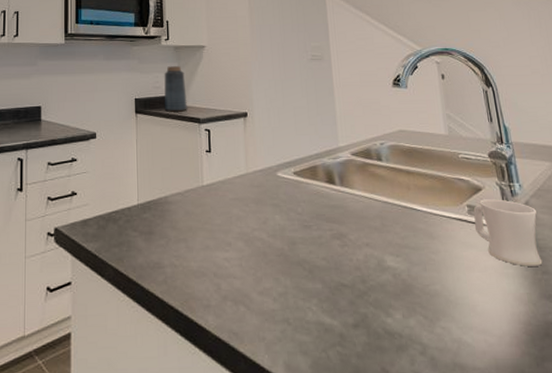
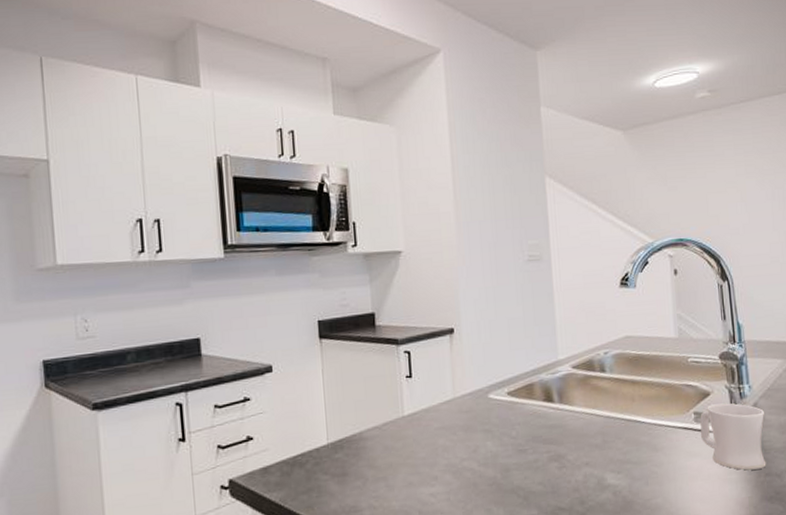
vase: present [164,66,187,112] -> none [352,278,382,334]

